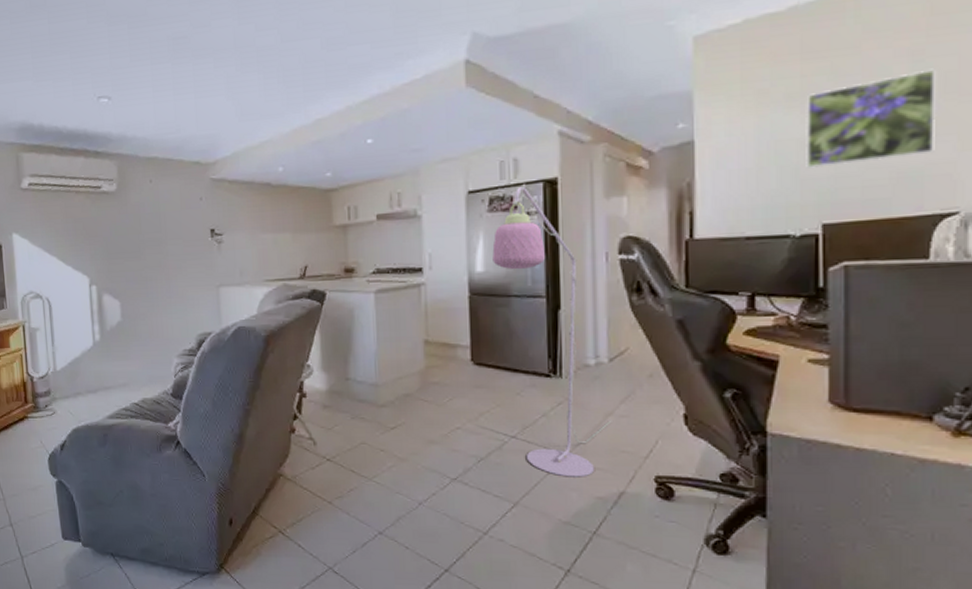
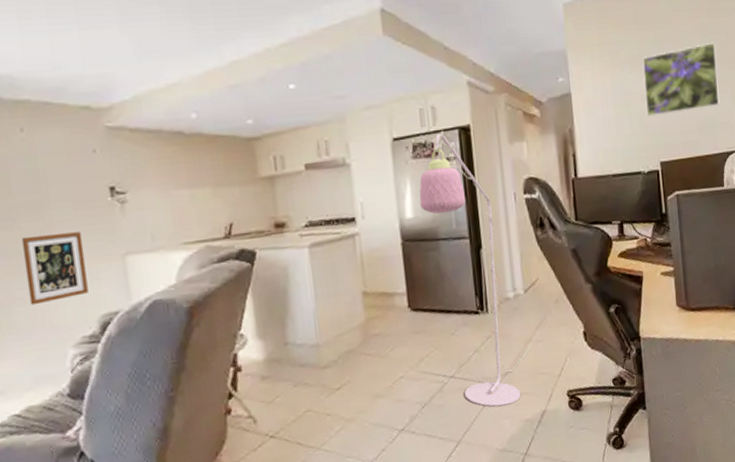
wall art: none [146,265,190,320] -> present [21,232,88,306]

